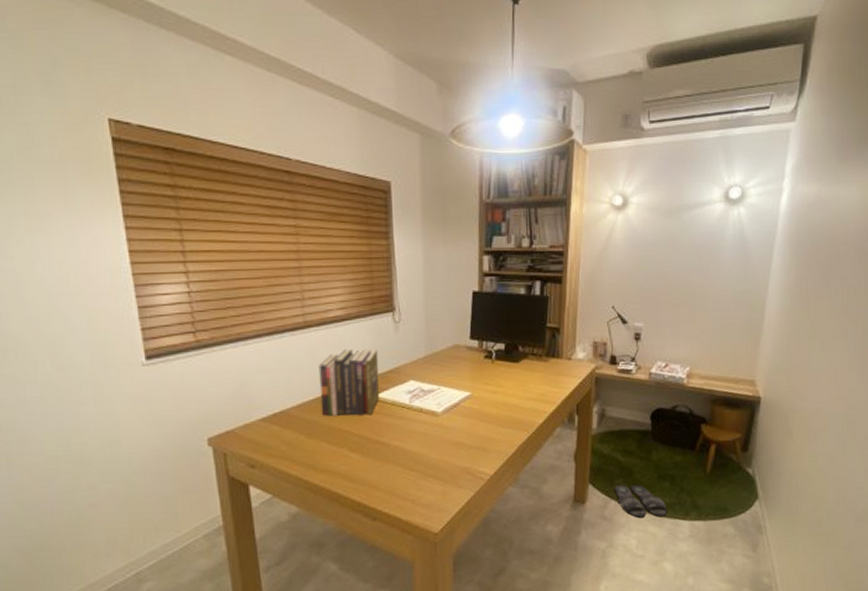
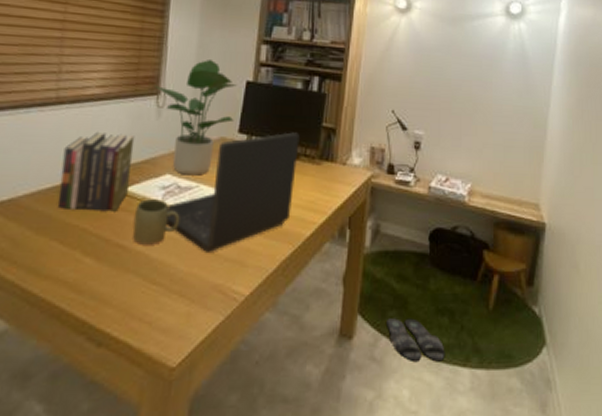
mug: none [387,402,427,440] -> present [132,199,180,245]
potted plant: none [388,273,465,380] -> present [153,58,237,176]
laptop: none [414,334,527,443] -> present [166,132,300,252]

